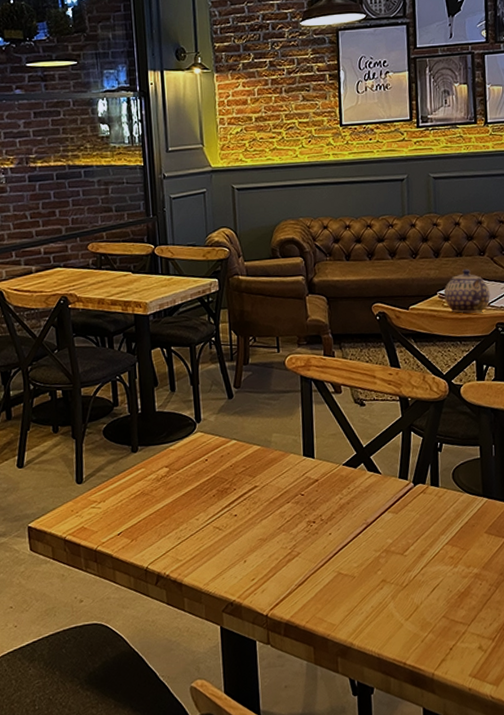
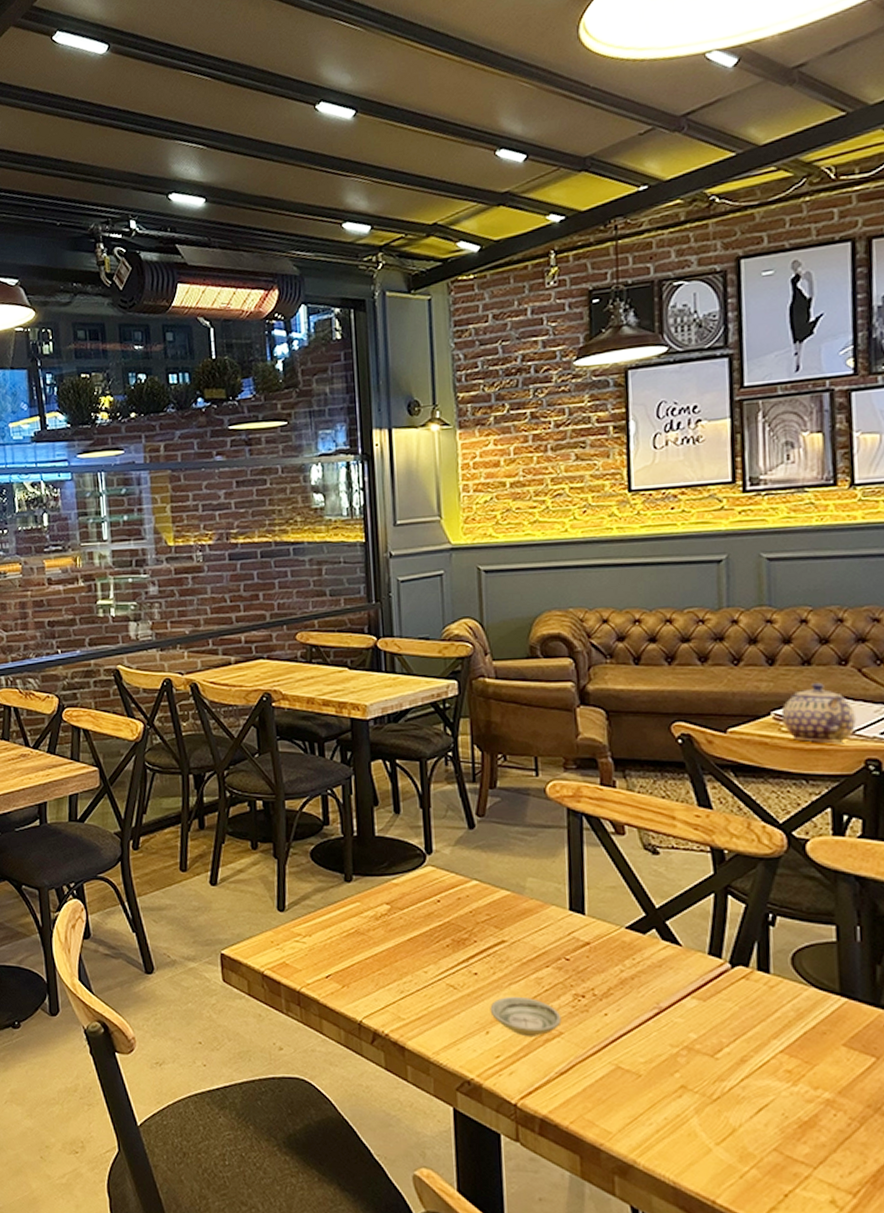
saucer: none [246,529,299,560] -> present [490,996,562,1036]

